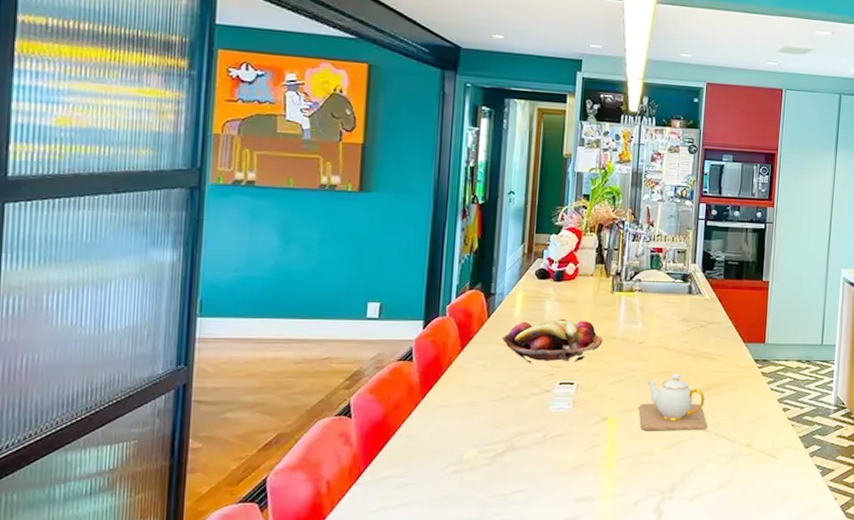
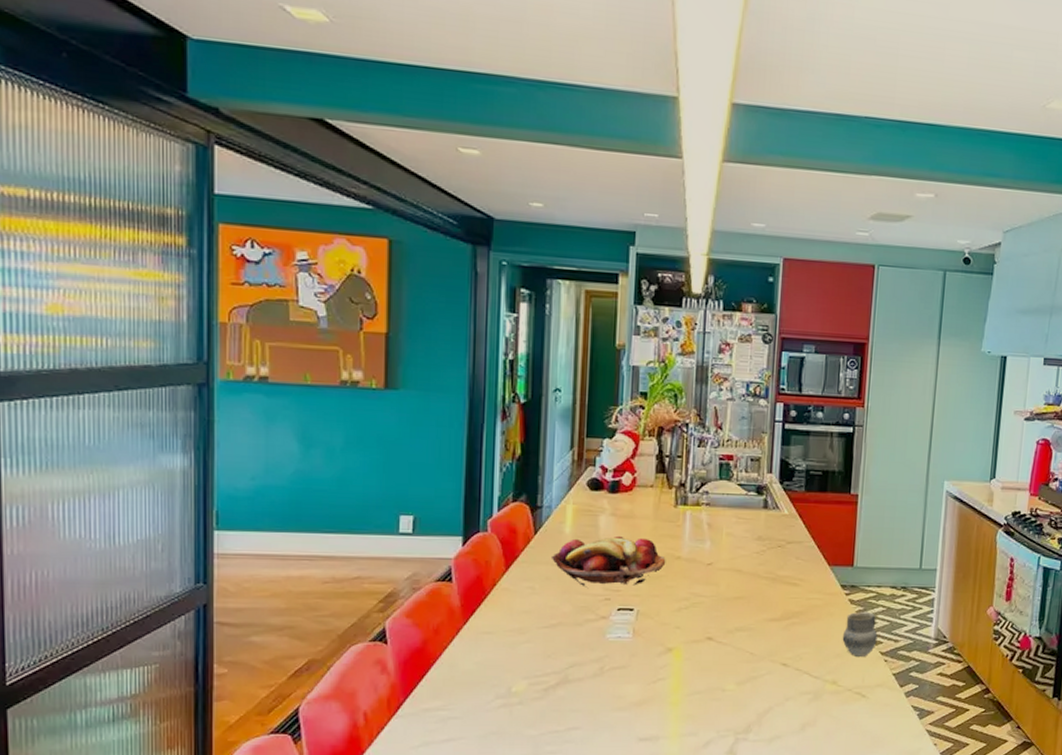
teapot: present [639,373,708,431] -> none [708,599,787,665]
cup: none [755,382,786,422] -> present [842,611,878,656]

